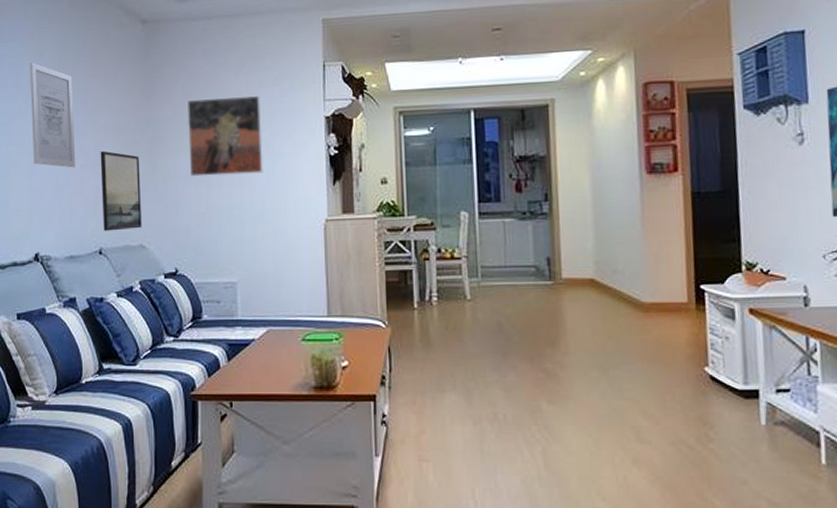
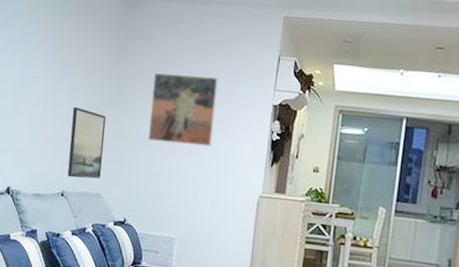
wall art: present [30,62,76,168] -> none [15,19,58,118]

